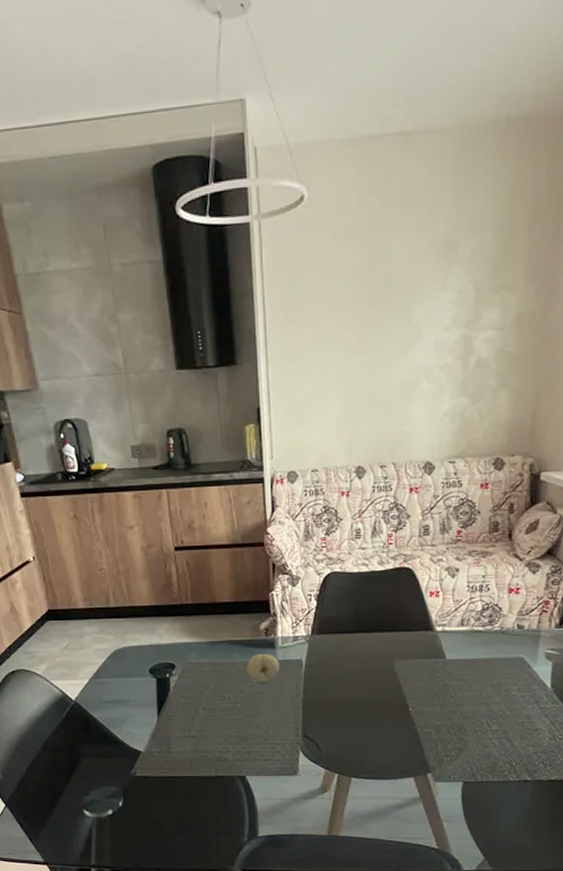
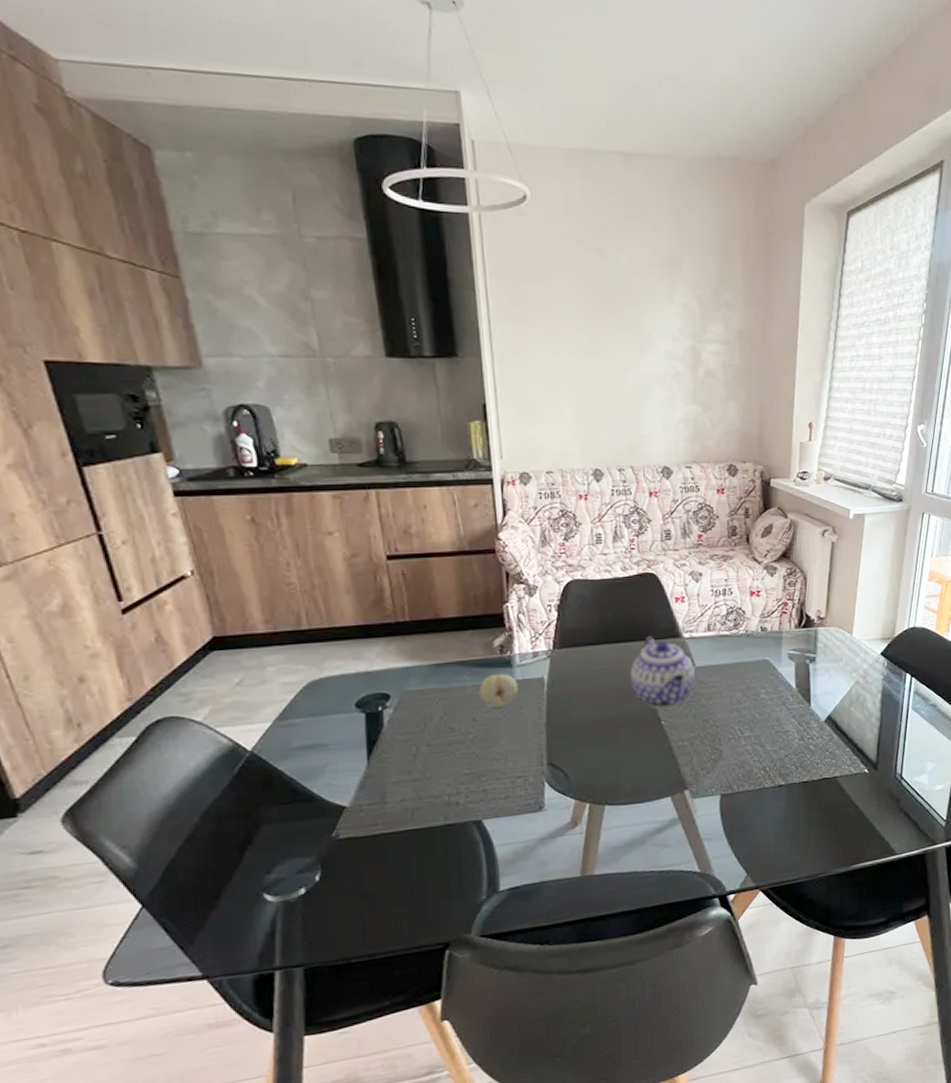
teapot: none [381,628,445,697] -> present [630,636,695,709]

